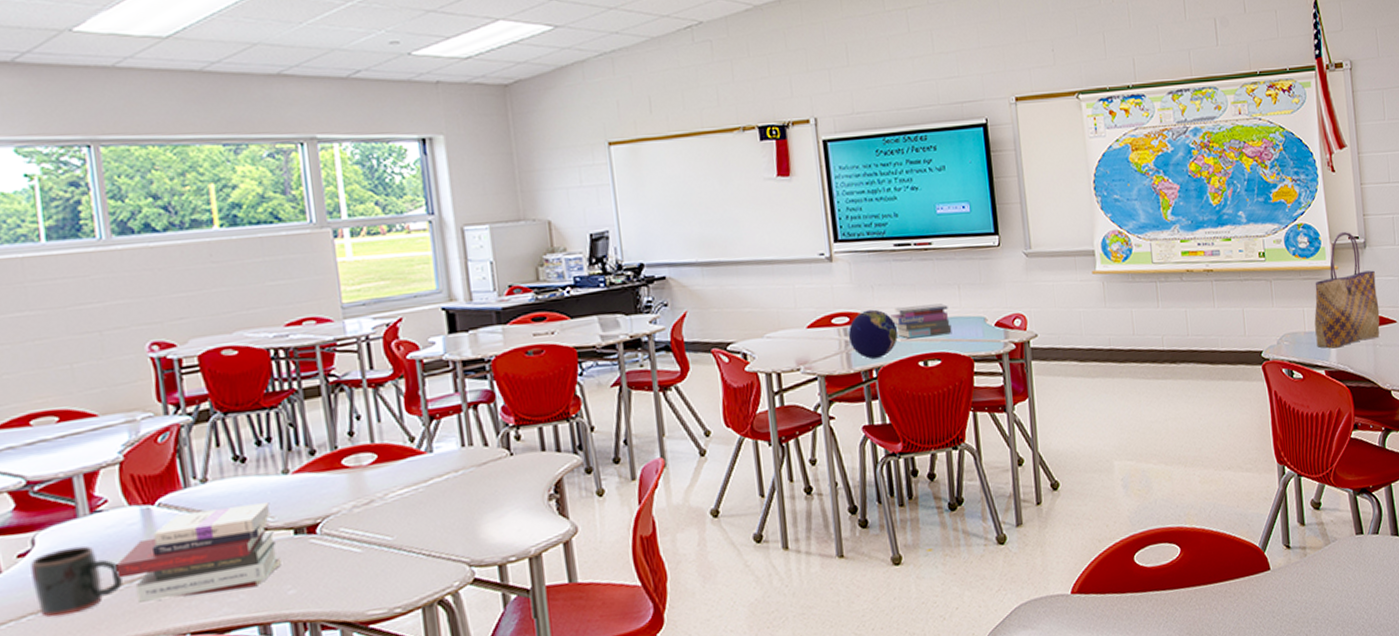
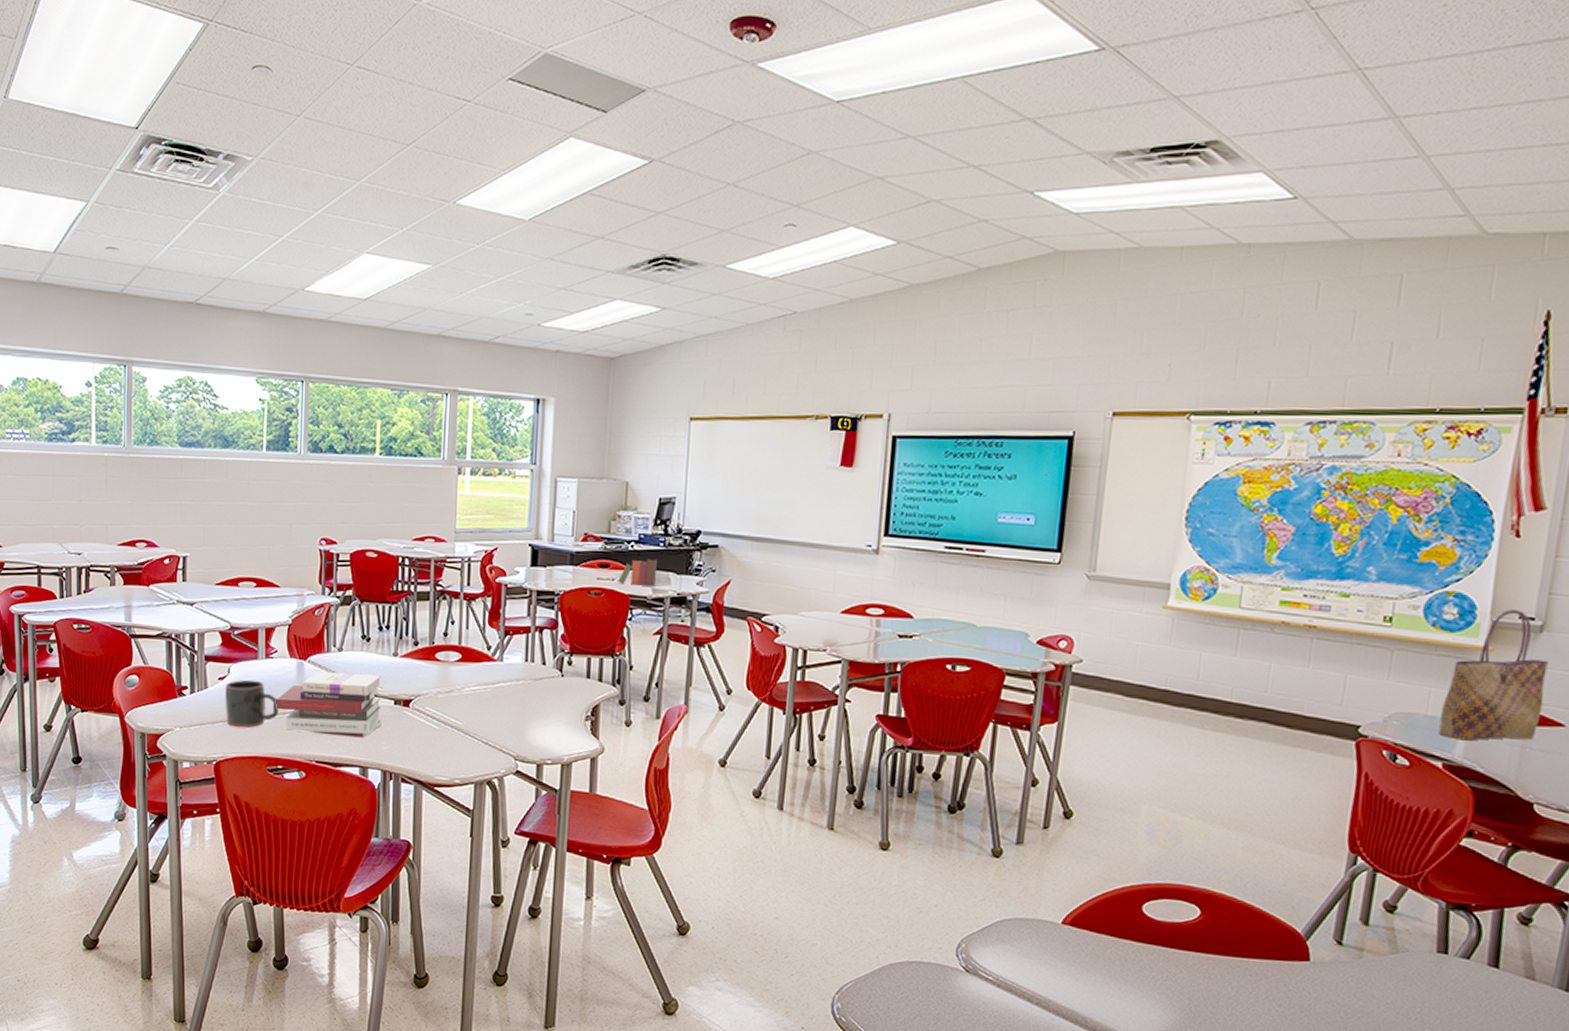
books: none [558,302,603,337] -> present [618,558,657,586]
globe: present [848,309,899,360] -> none [879,605,932,655]
books: present [891,303,952,339] -> none [926,609,990,643]

